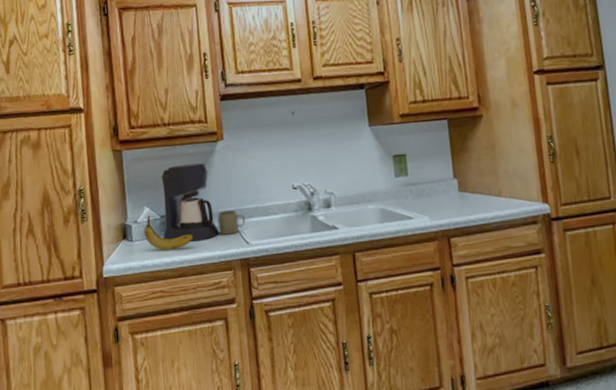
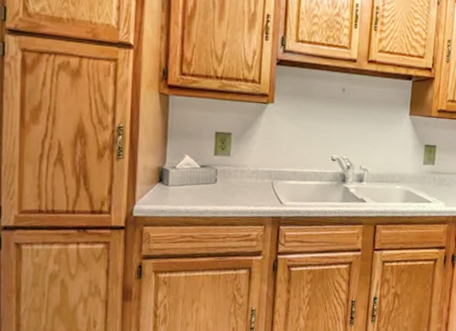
fruit: present [143,216,194,250] -> none [181,164,231,199]
coffee maker: present [161,163,220,242] -> none [200,119,257,195]
mug: present [217,210,245,236] -> none [256,170,283,194]

